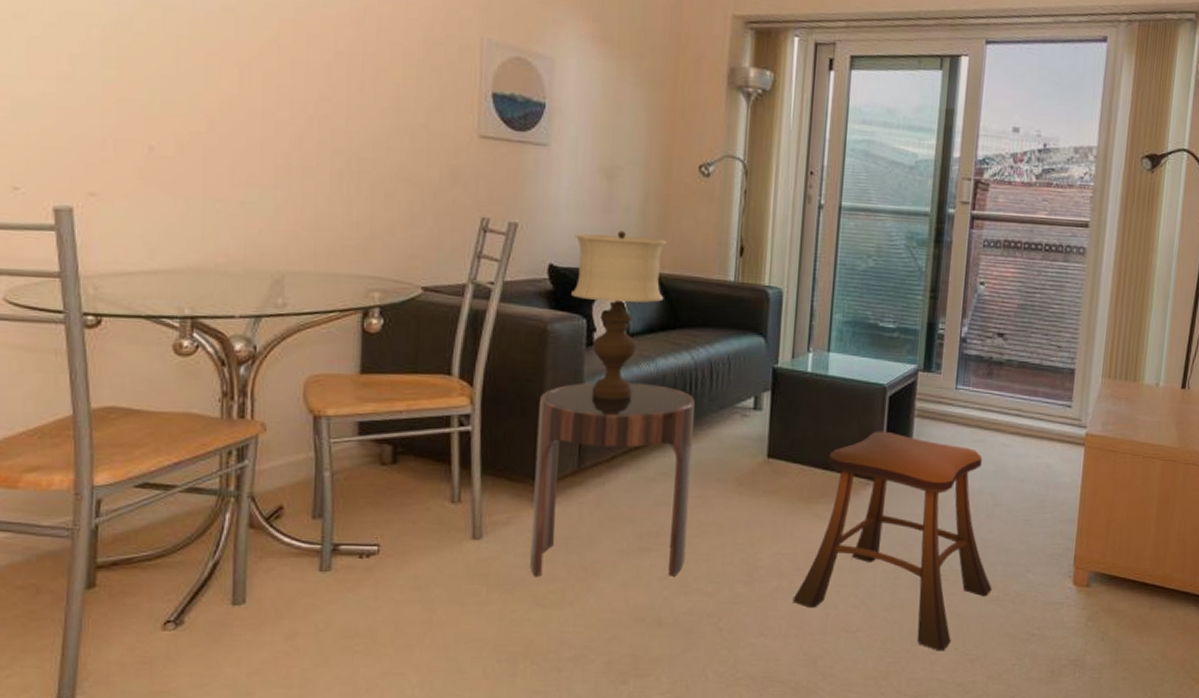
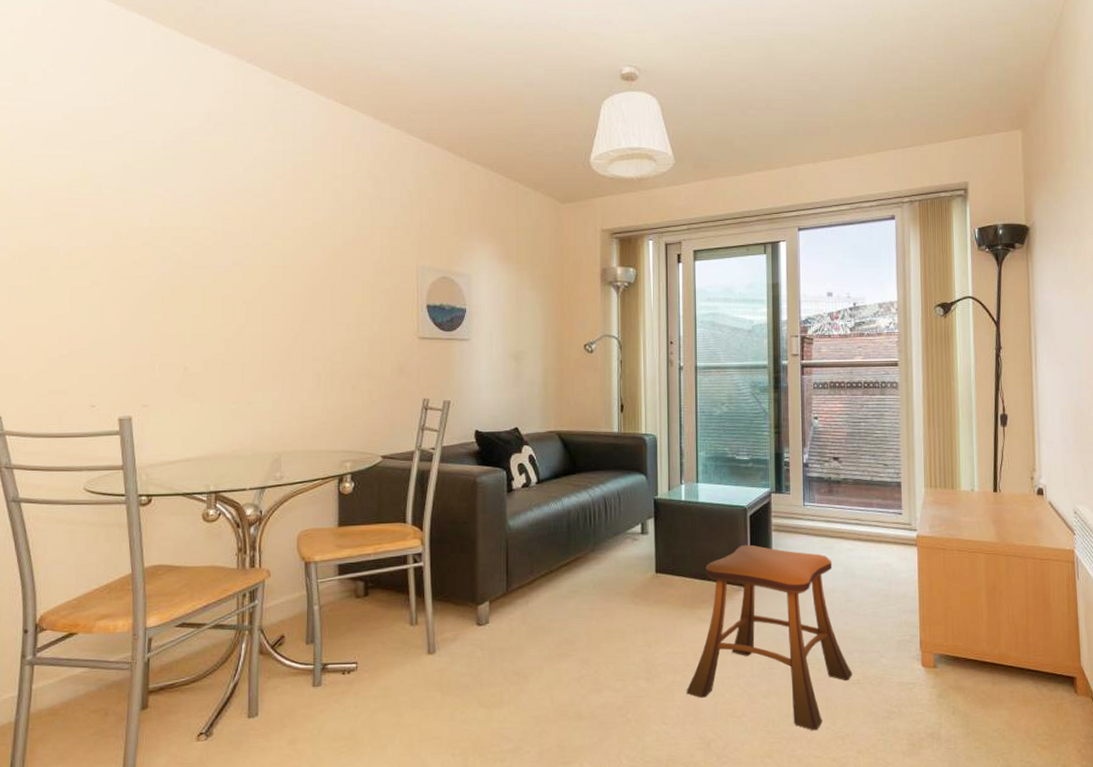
side table: present [530,382,695,576] -> none [473,518,596,682]
table lamp: present [571,230,667,400] -> none [493,400,565,534]

